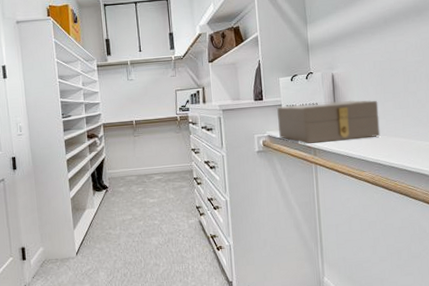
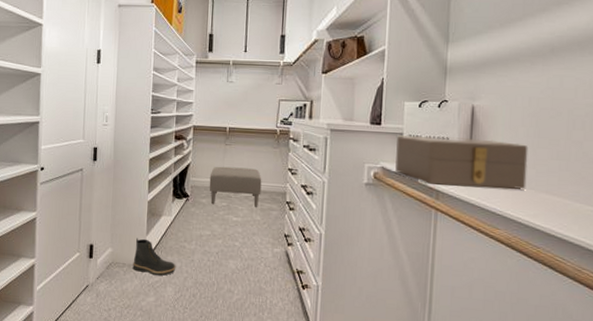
boot: none [65,233,105,264] -> present [133,238,176,276]
ottoman: none [124,153,171,192] -> present [209,166,262,207]

